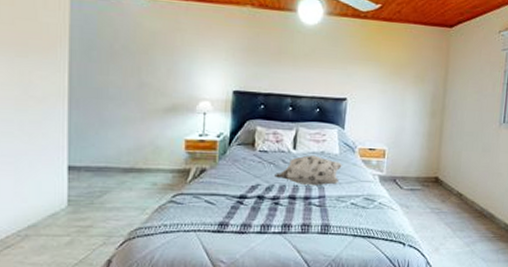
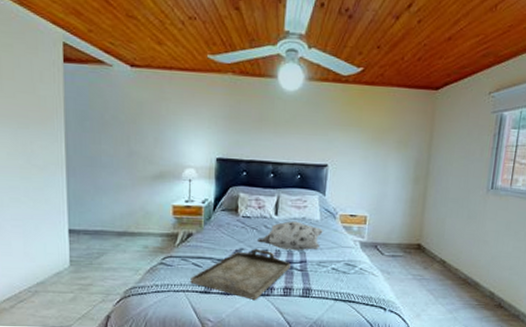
serving tray: none [202,185,309,238] -> present [190,249,291,300]

